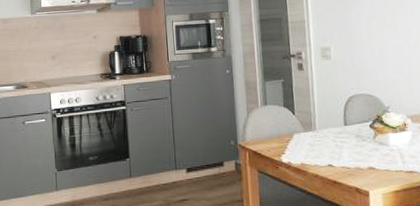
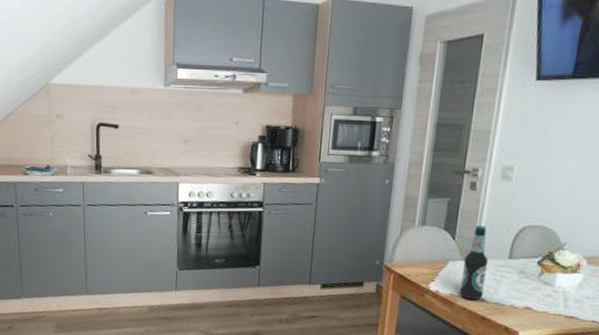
bottle: none [306,100,330,166] -> present [459,225,489,300]

